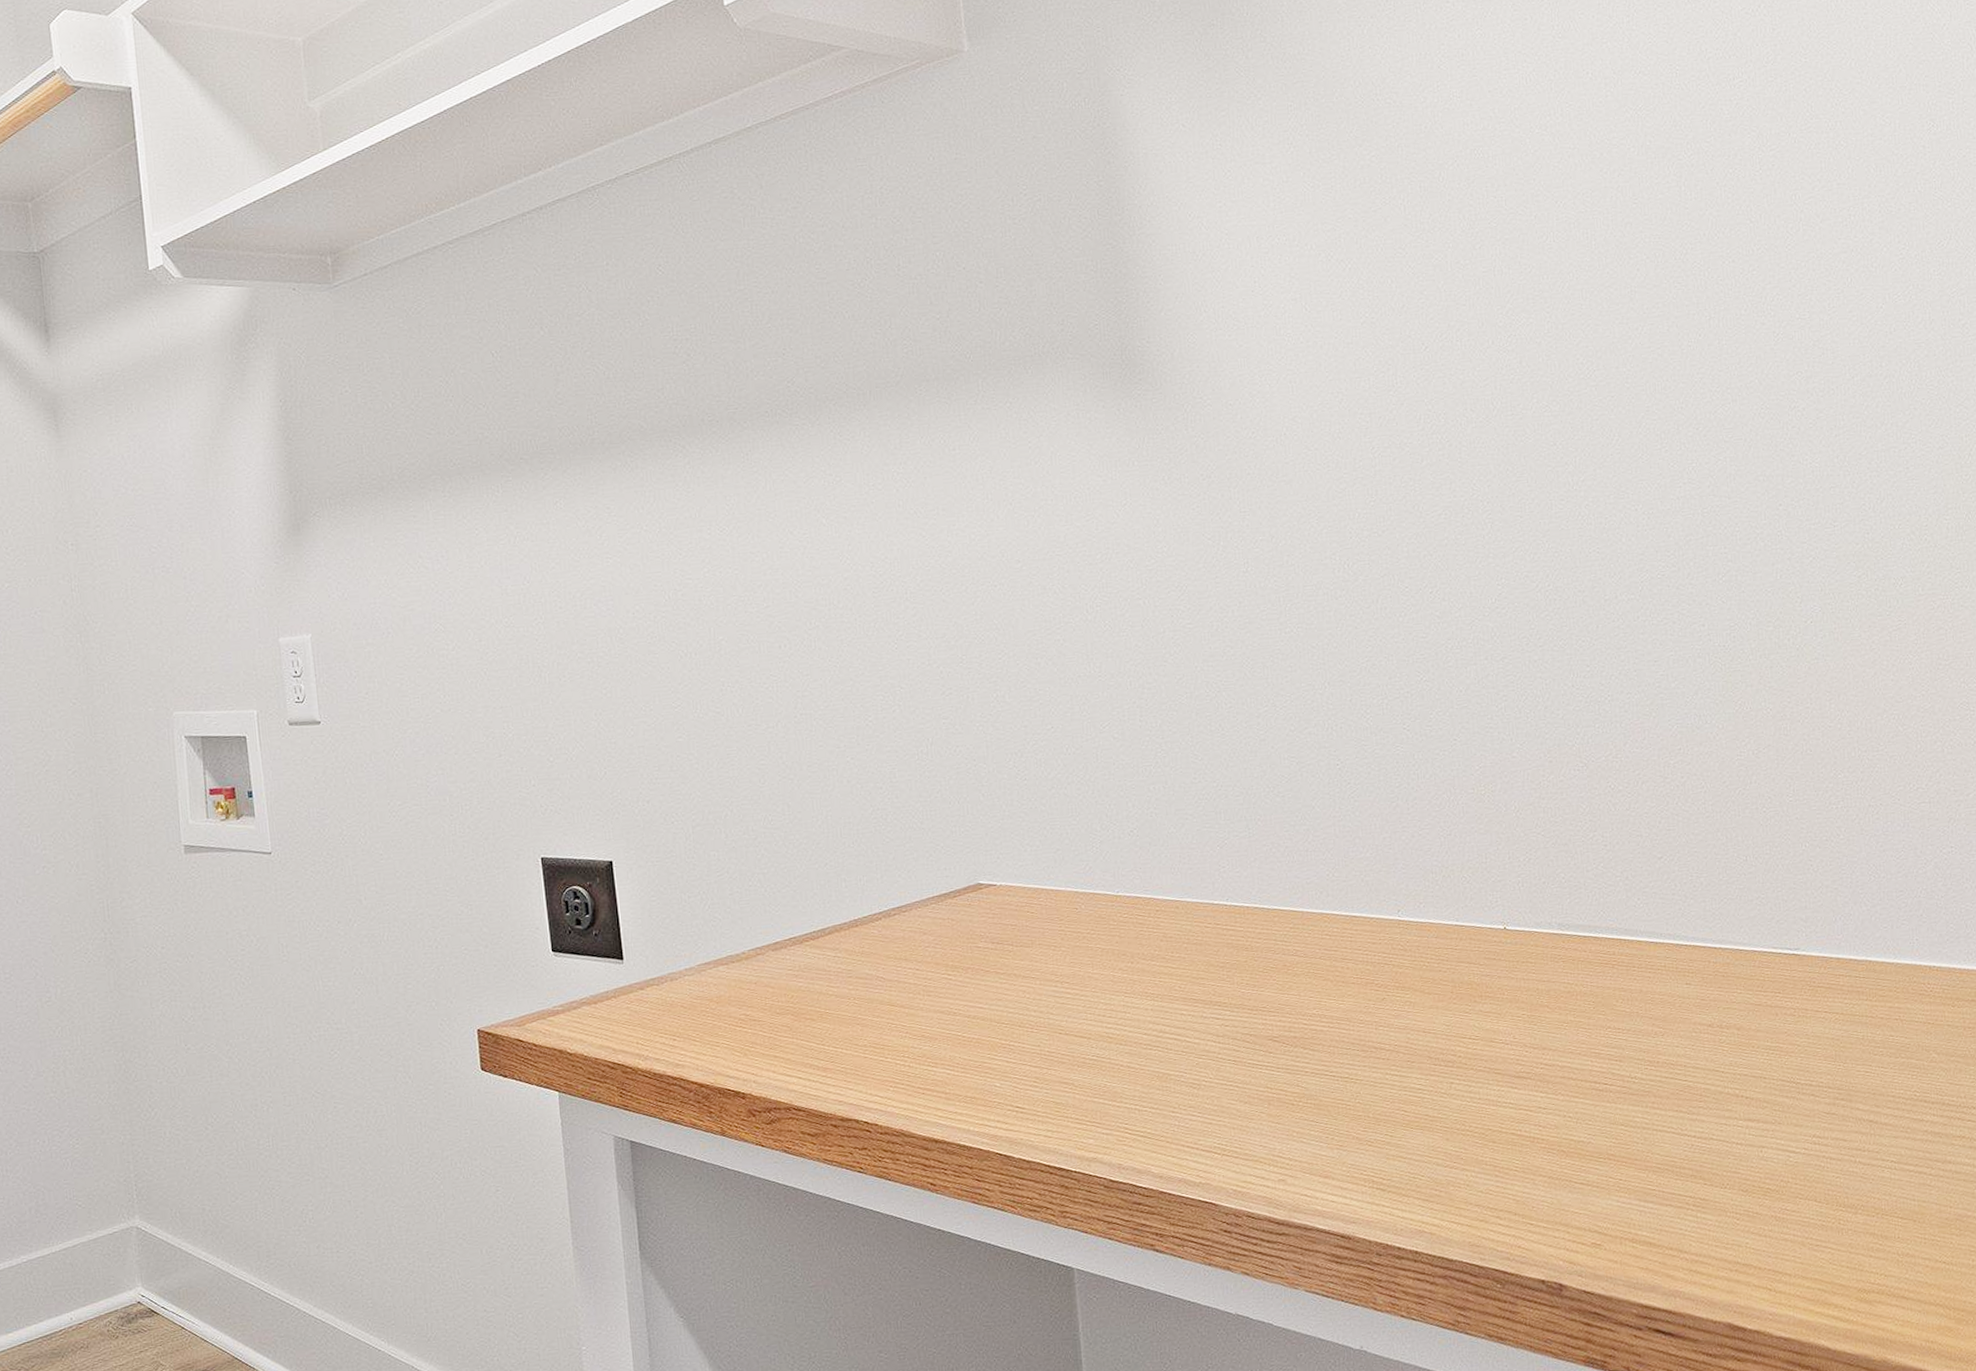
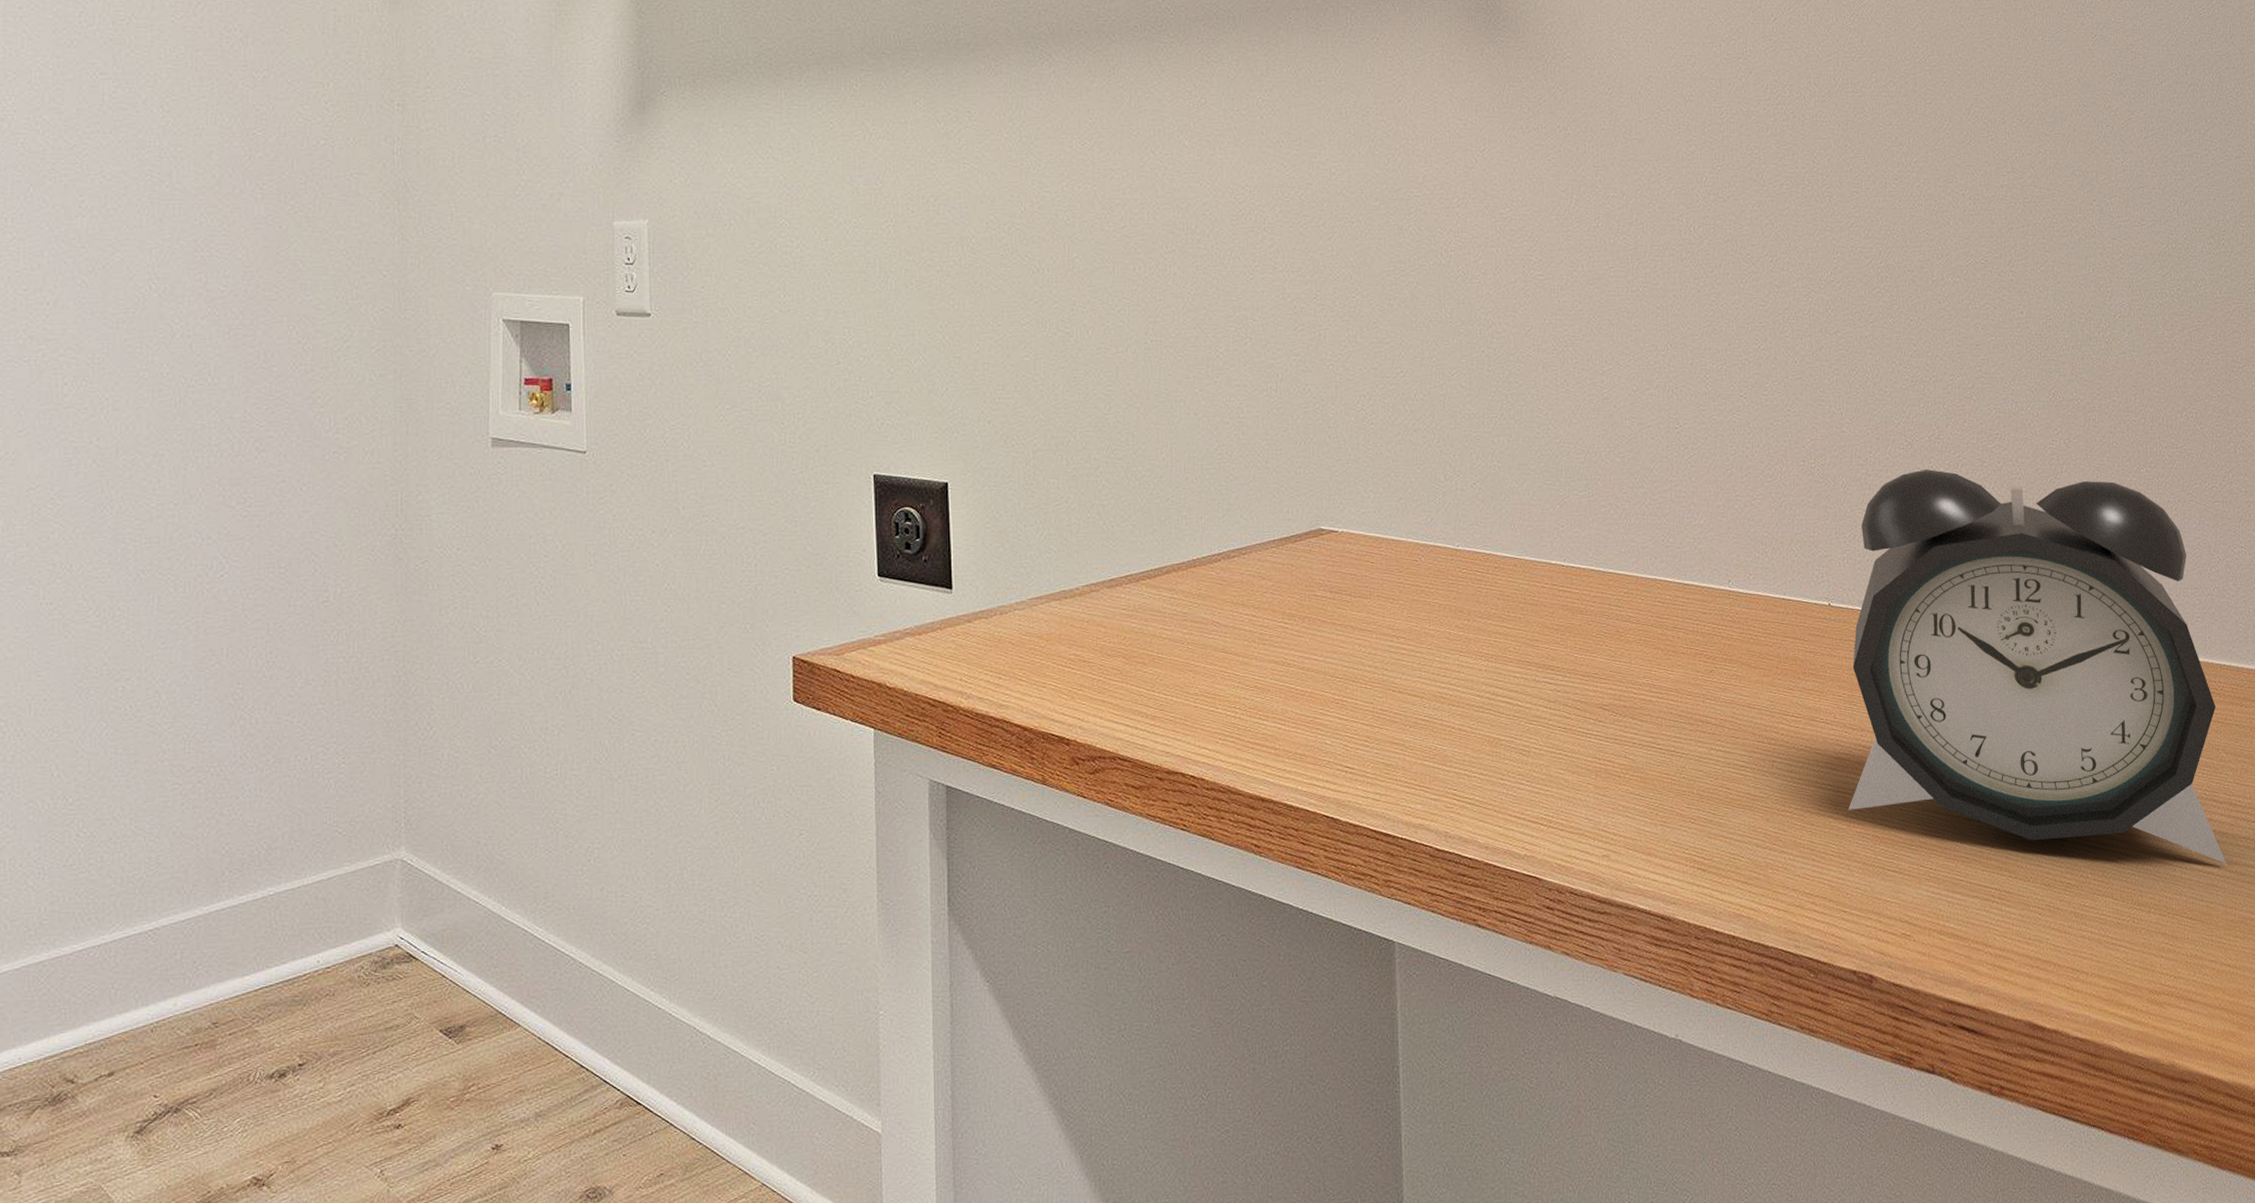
alarm clock: none [1531,788,1940,1164] -> present [1848,469,2227,864]

